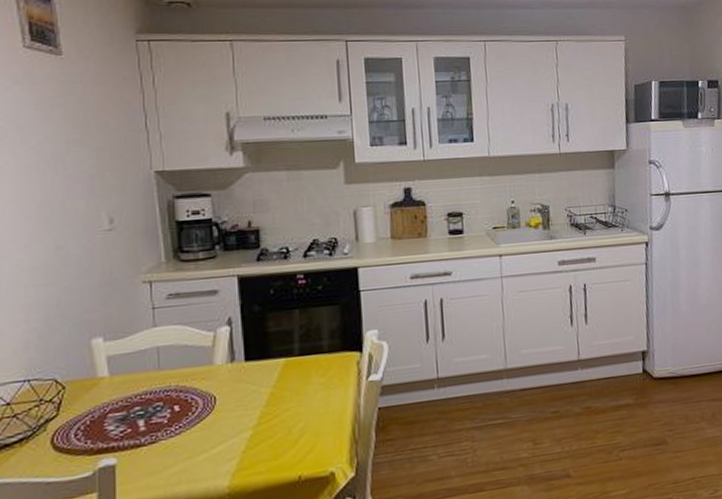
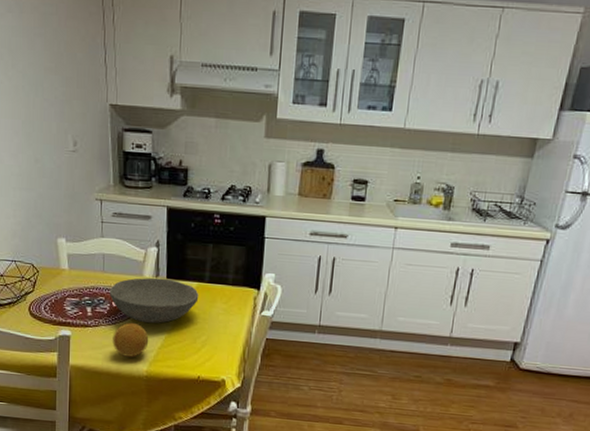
bowl: none [168,360,289,424] -> present [109,277,199,324]
fruit: none [177,426,229,475] -> present [112,322,149,358]

